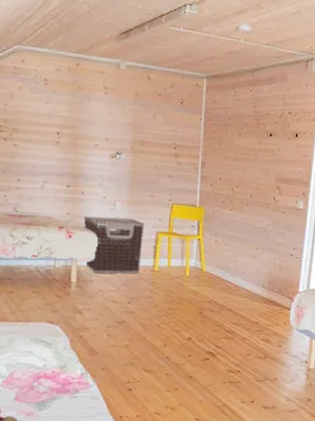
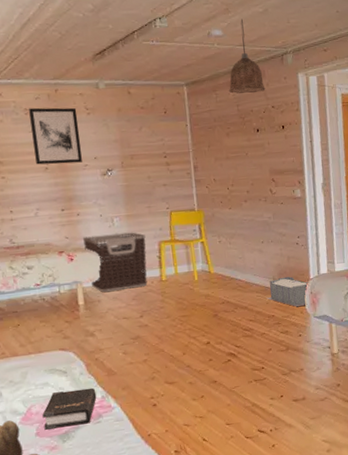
hardback book: none [23,362,76,397] -> present [42,387,97,430]
wall art: none [49,79,95,141] -> present [29,107,82,165]
pendant lamp: none [247,17,285,96] -> present [228,18,266,94]
storage bin: none [252,286,298,318] -> present [266,276,310,307]

